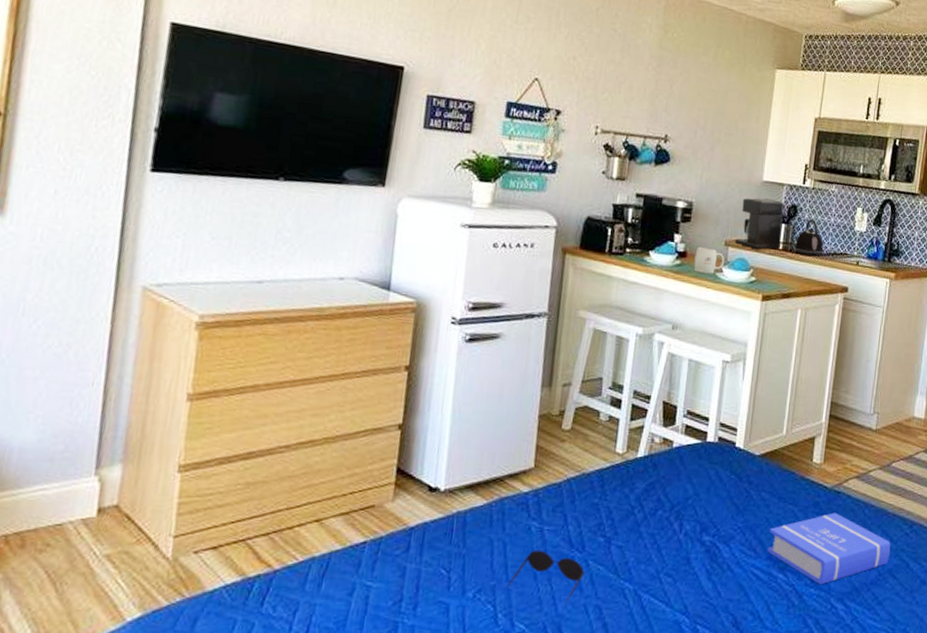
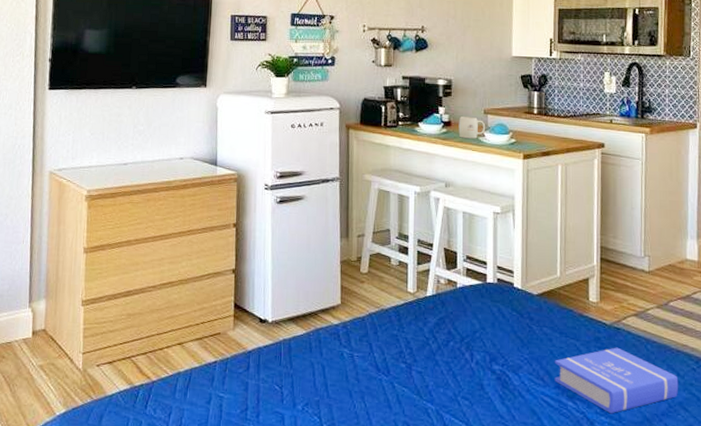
sunglasses: present [507,549,585,605] -> none [329,372,392,420]
coffee maker: present [734,198,784,250] -> none [493,71,535,116]
kettle: present [794,219,824,257] -> none [549,86,576,118]

